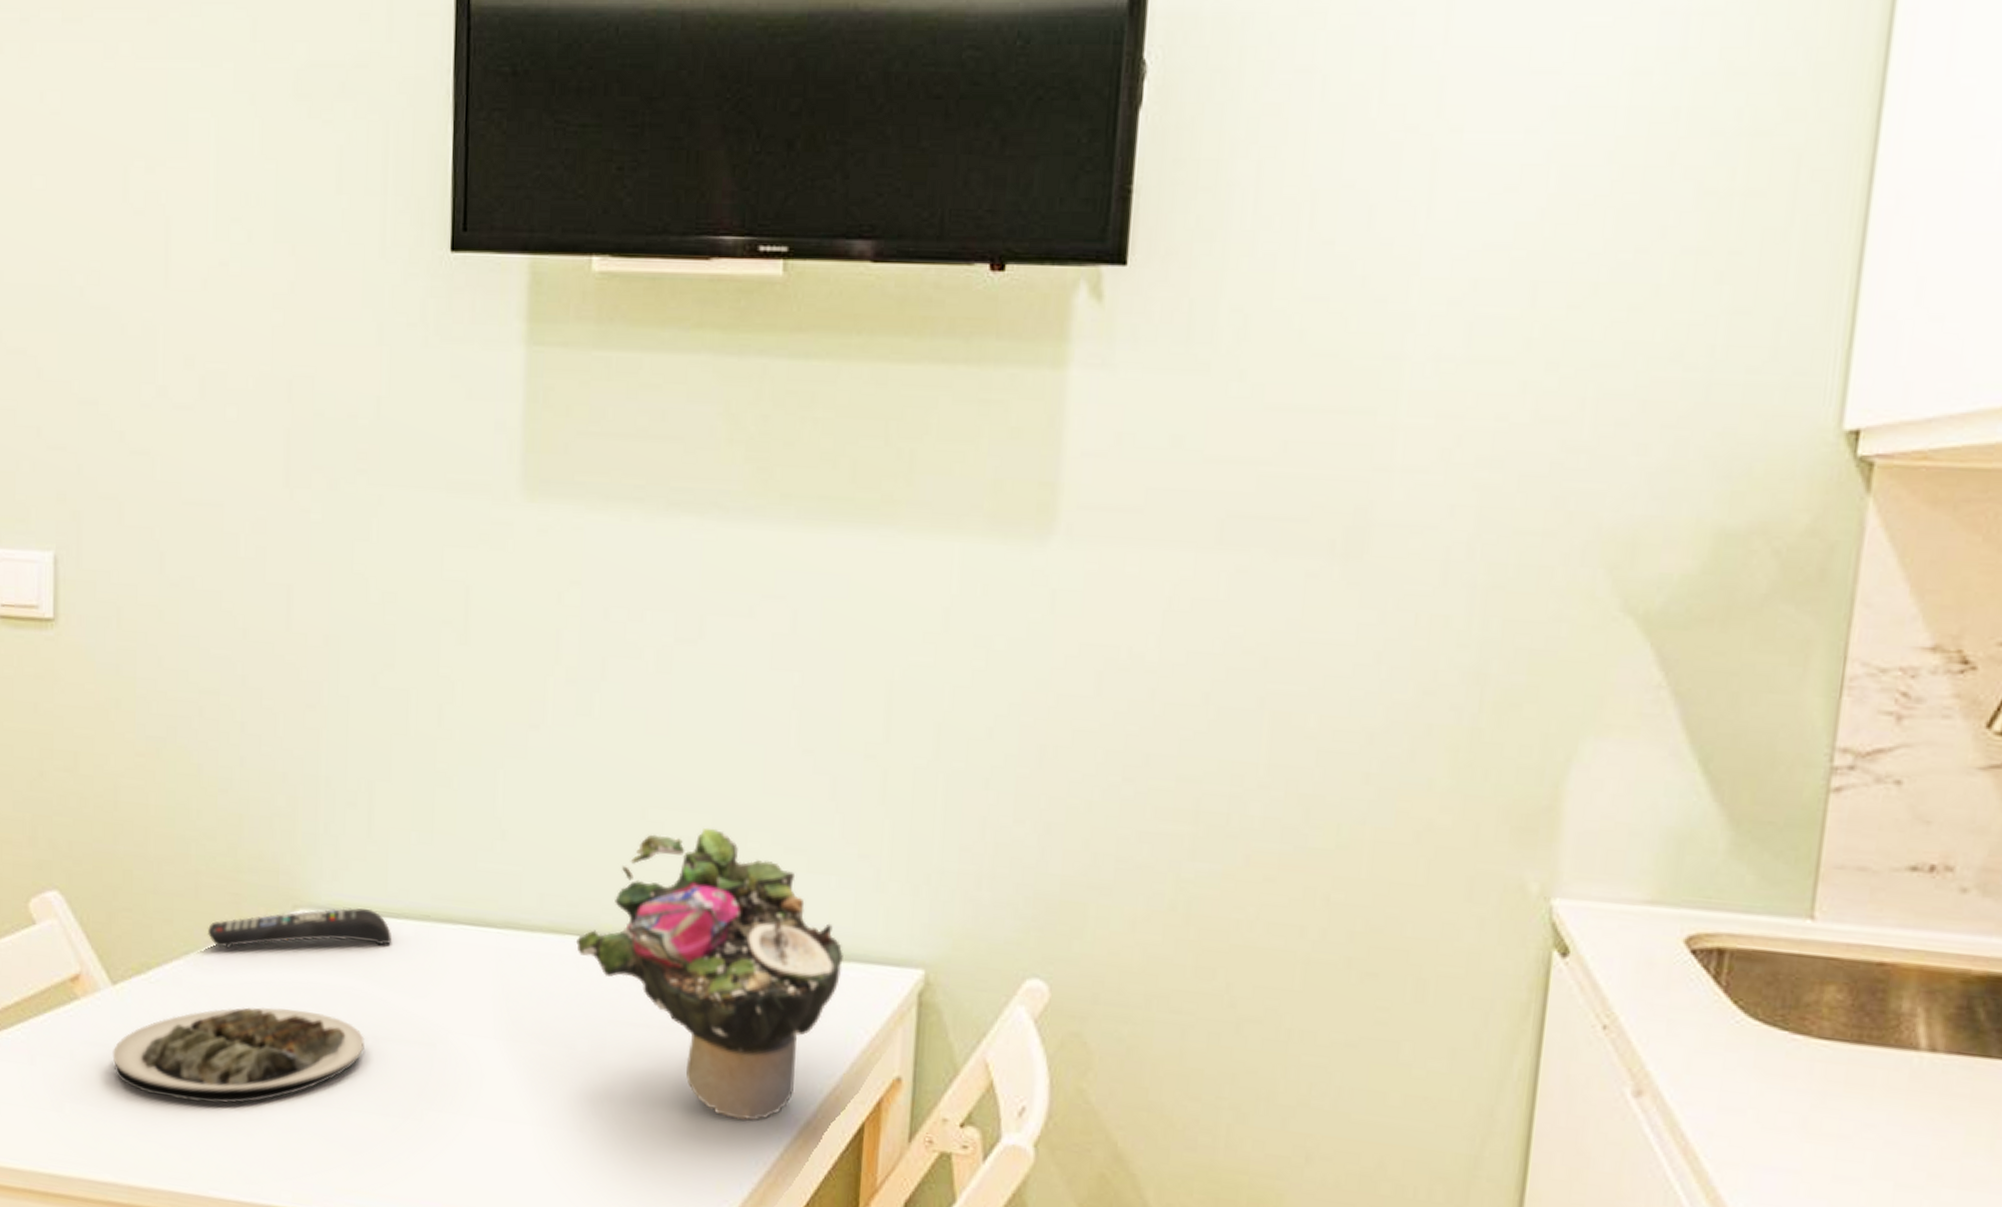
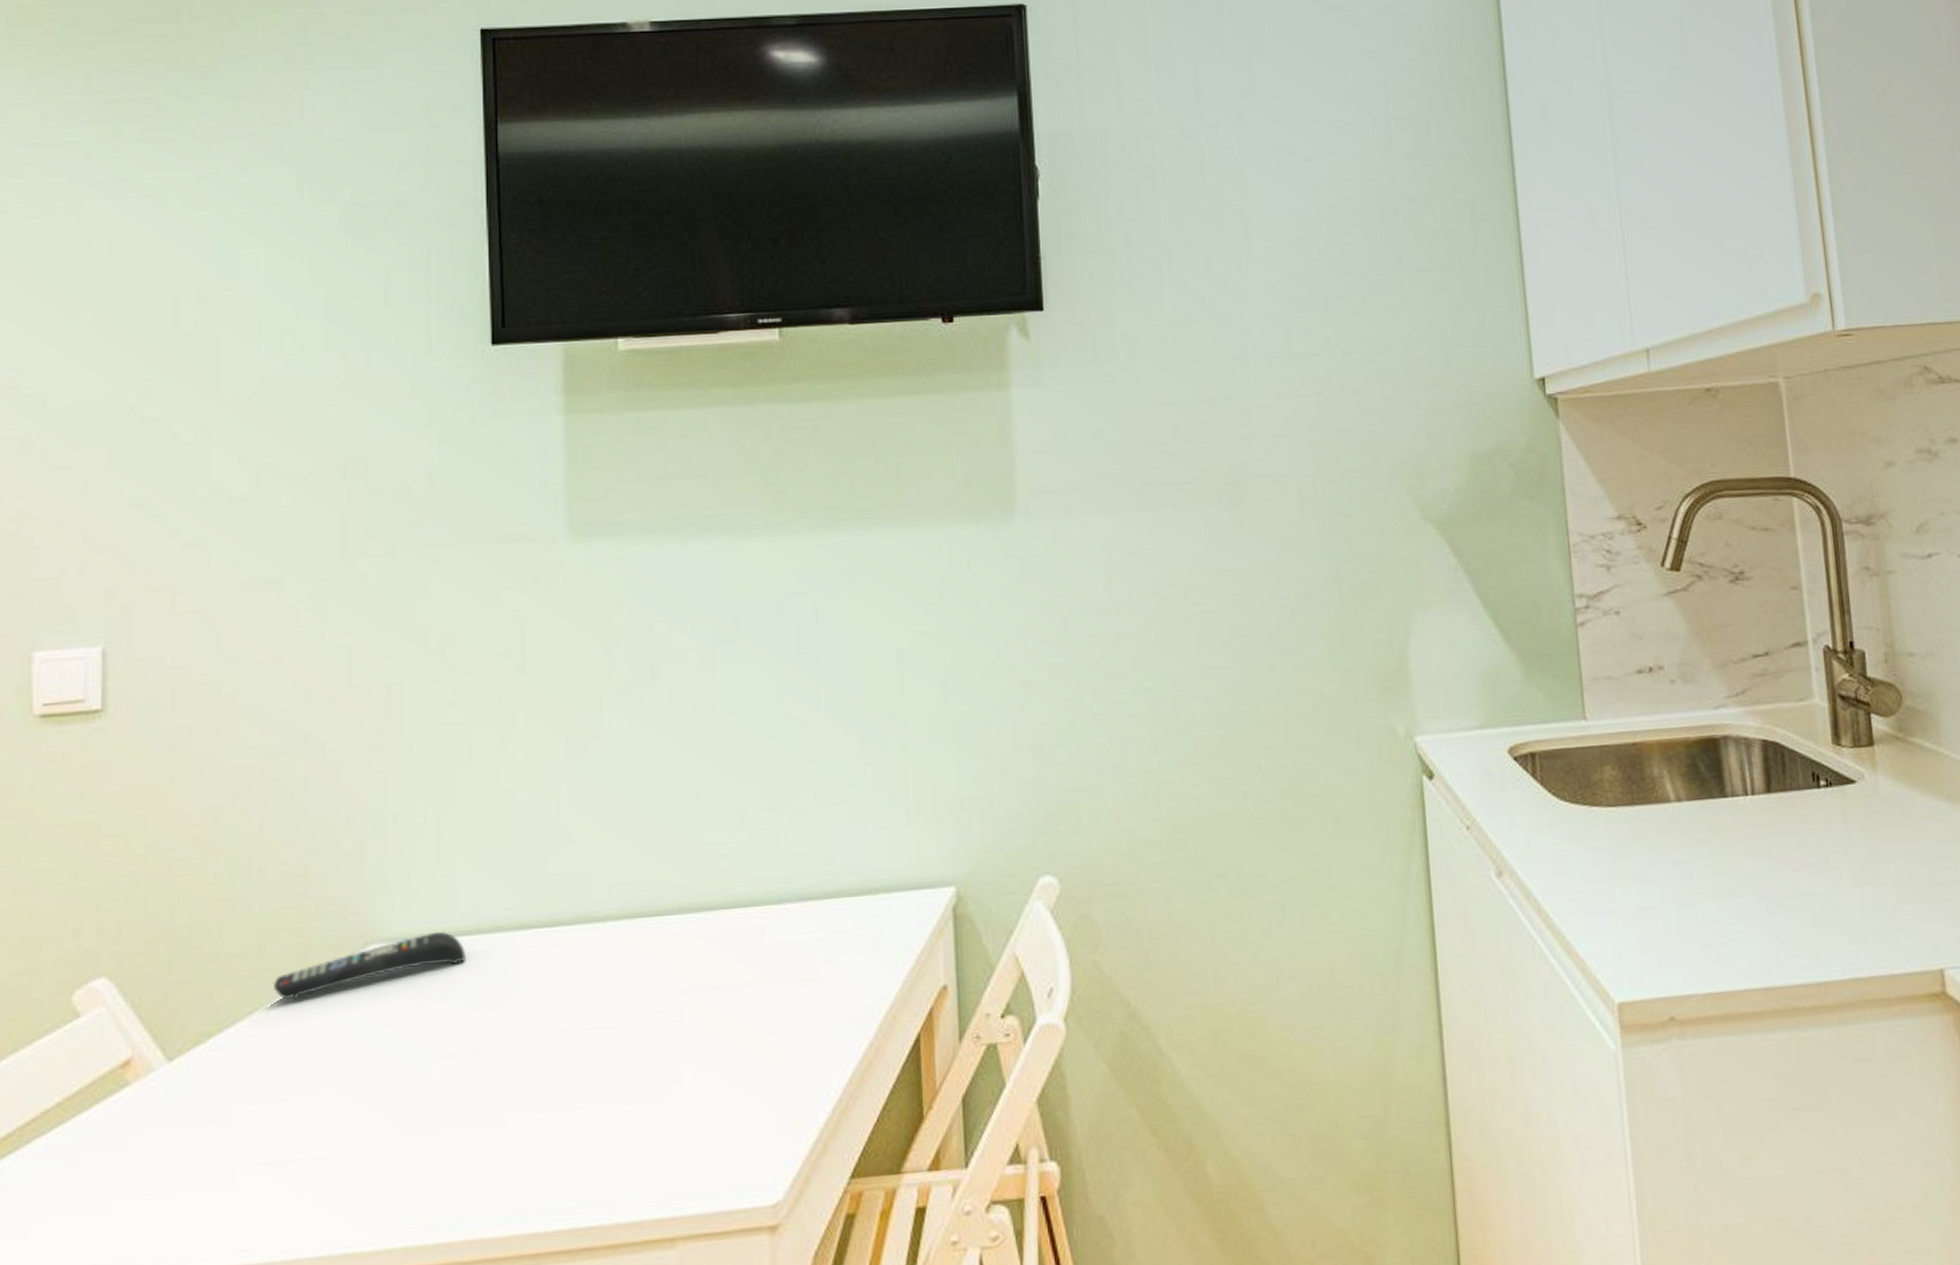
plate: present [112,1007,365,1104] -> none [169,1044,443,1168]
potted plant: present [575,827,843,1122] -> none [644,797,886,1057]

